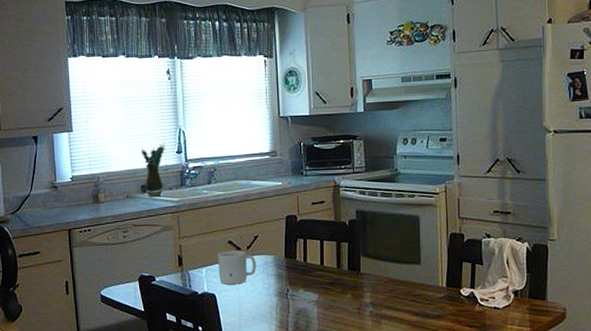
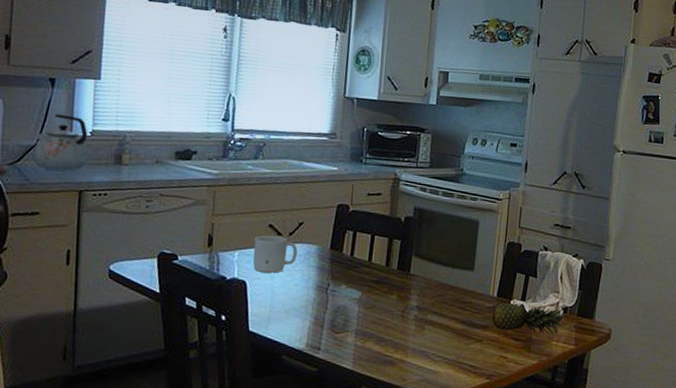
kettle: none [29,166,72,214] -> present [33,114,89,171]
vase: present [141,143,166,198] -> none [180,107,211,168]
fruit: none [443,291,517,320] -> present [492,303,565,336]

